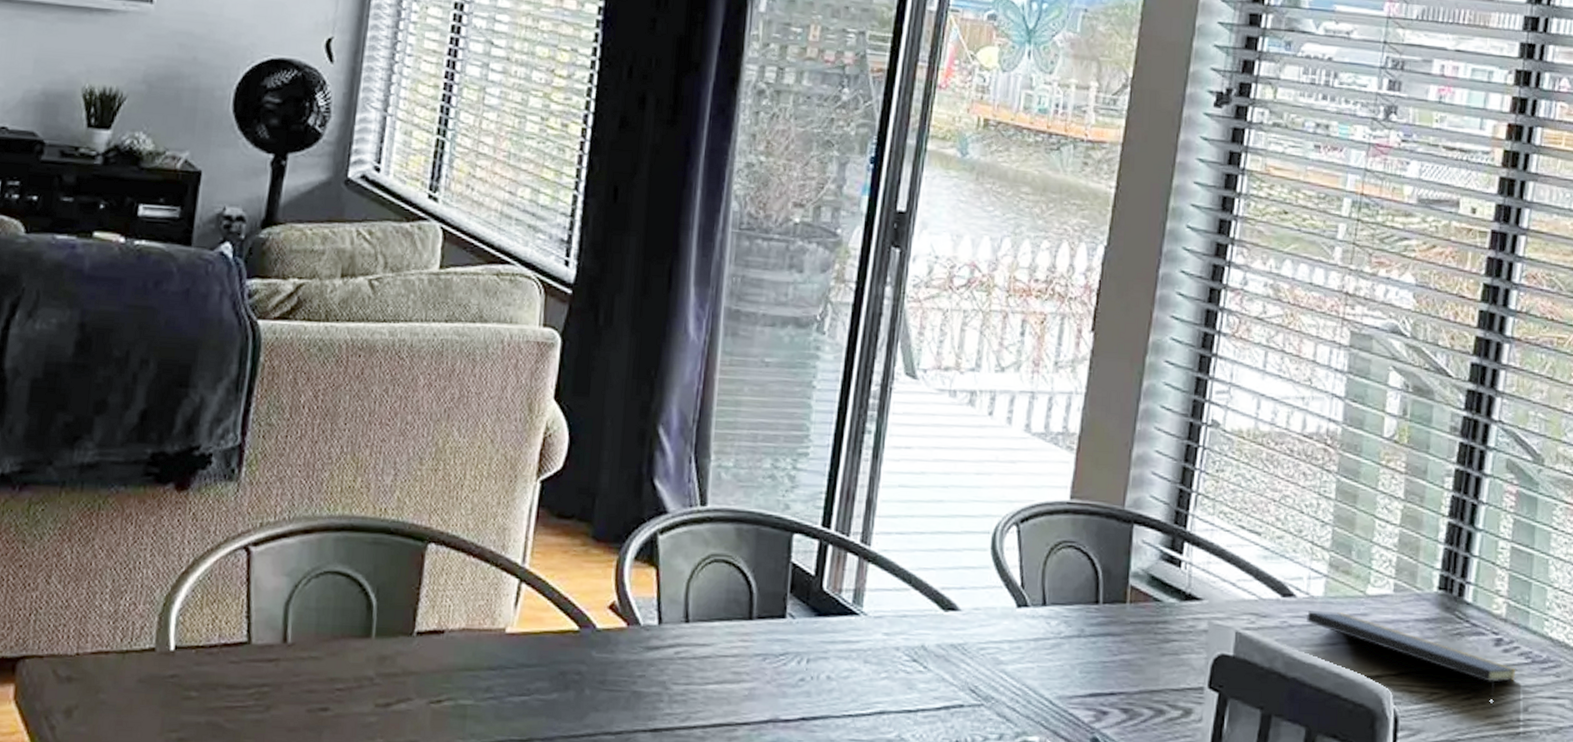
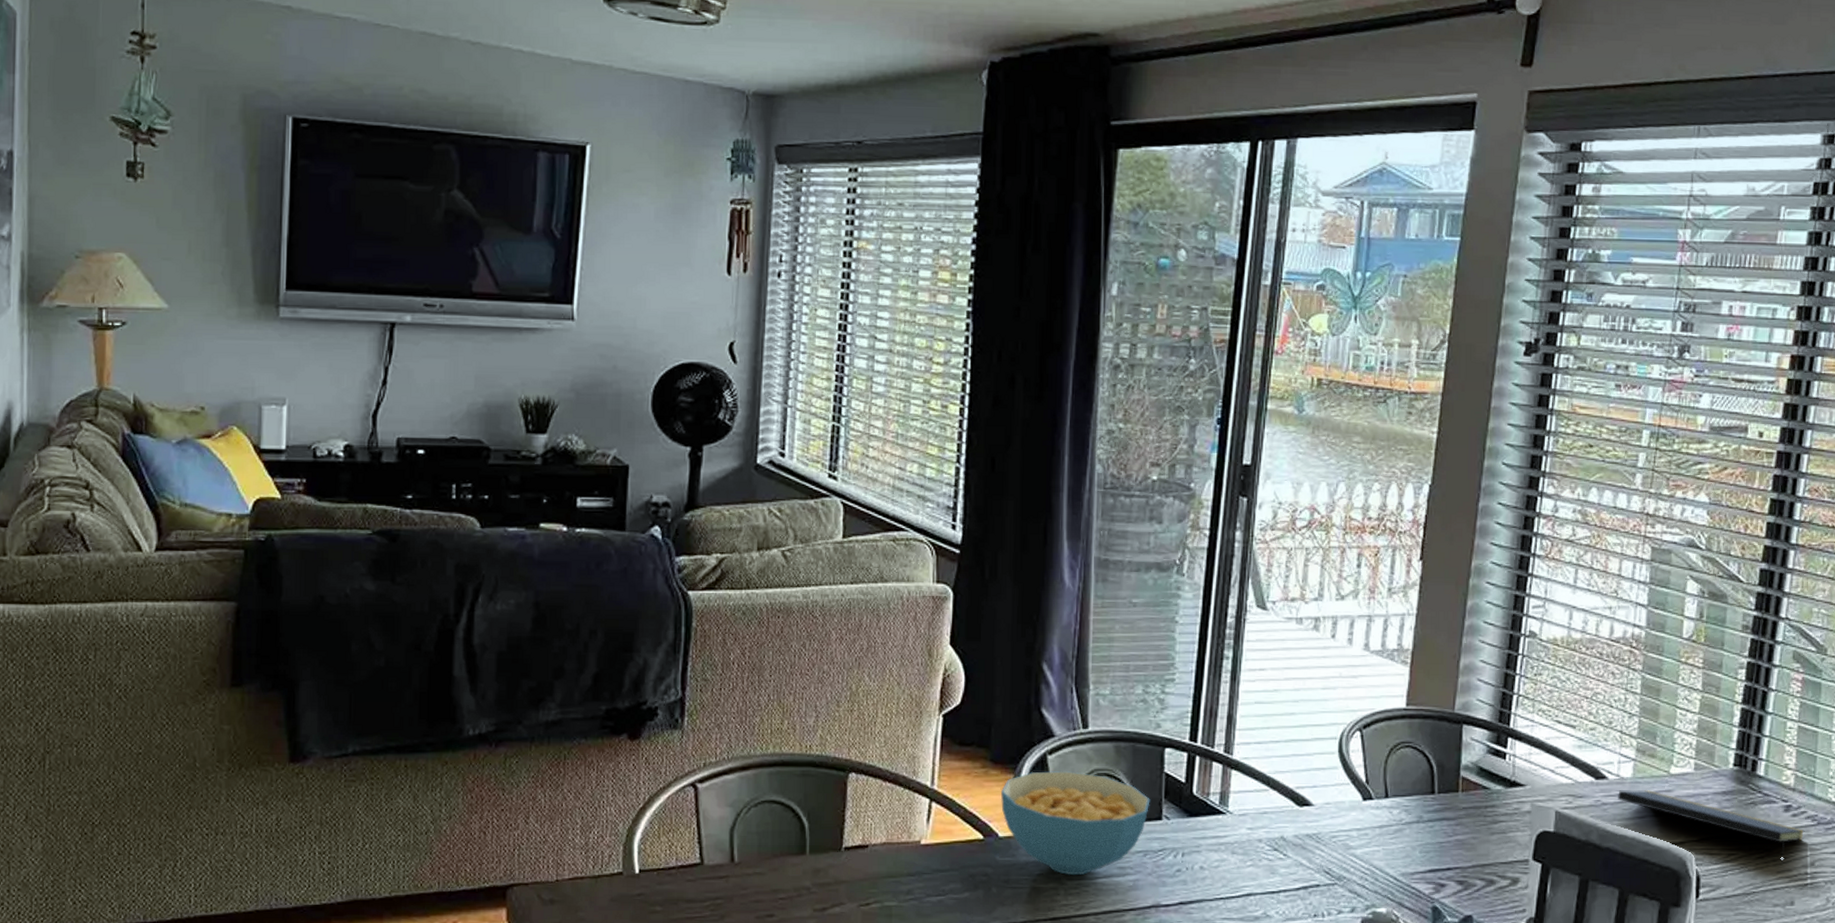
cereal bowl: none [601,553,774,679] -> present [1000,770,1150,876]

